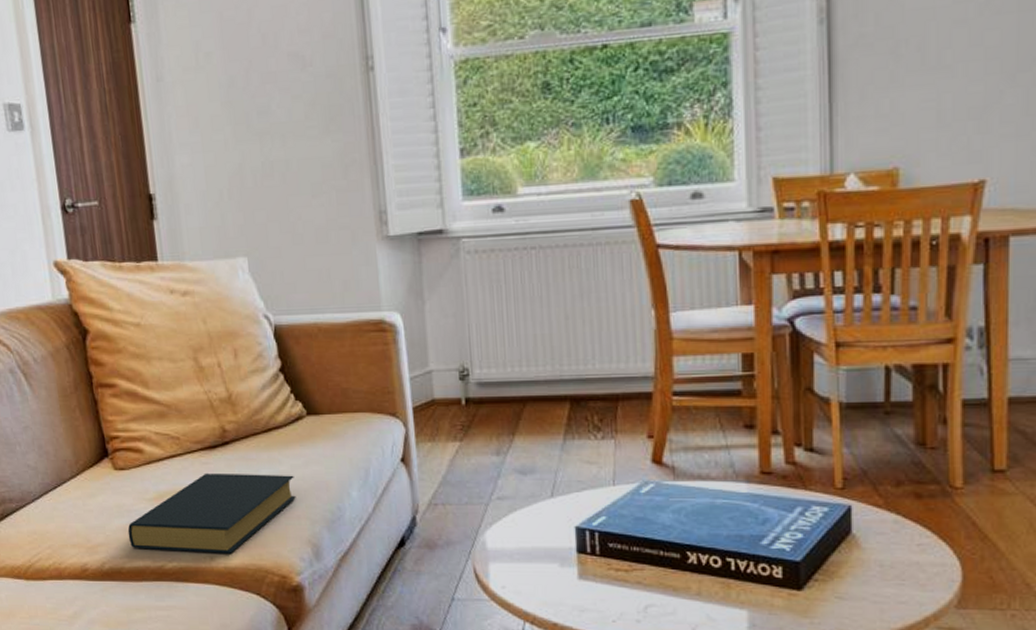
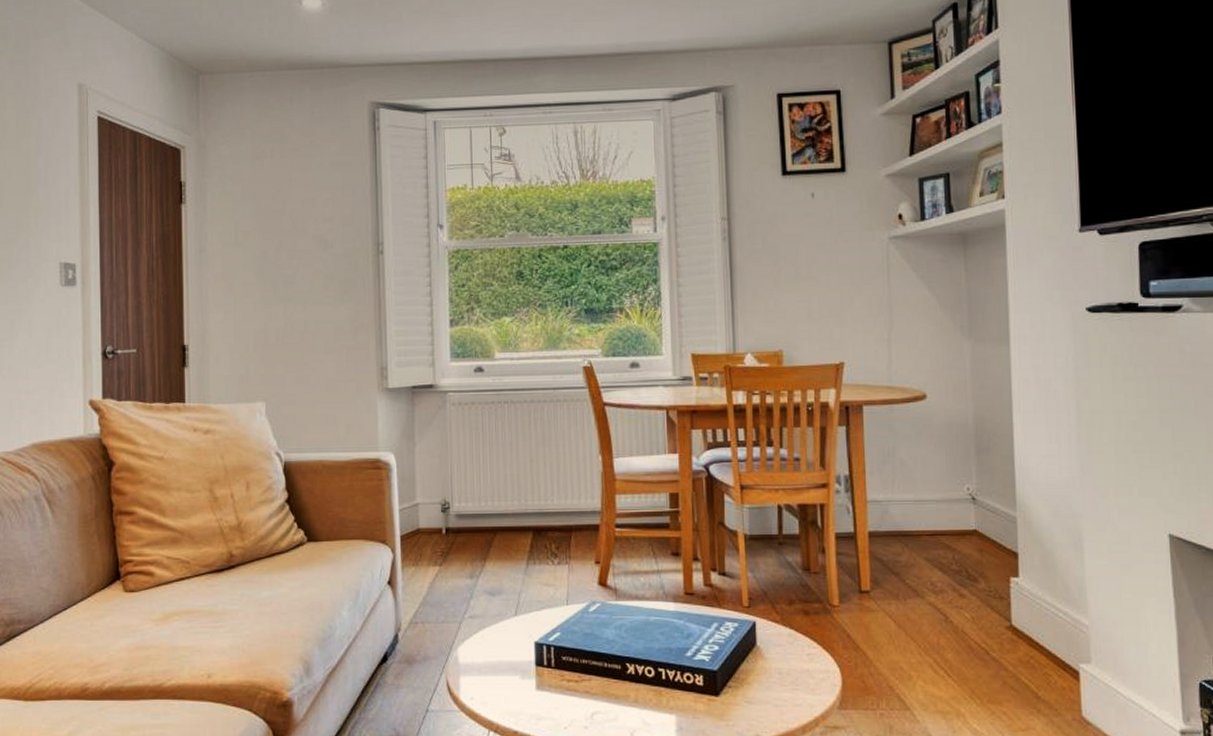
hardback book: present [127,473,296,554] -> none [131,594,292,671]

